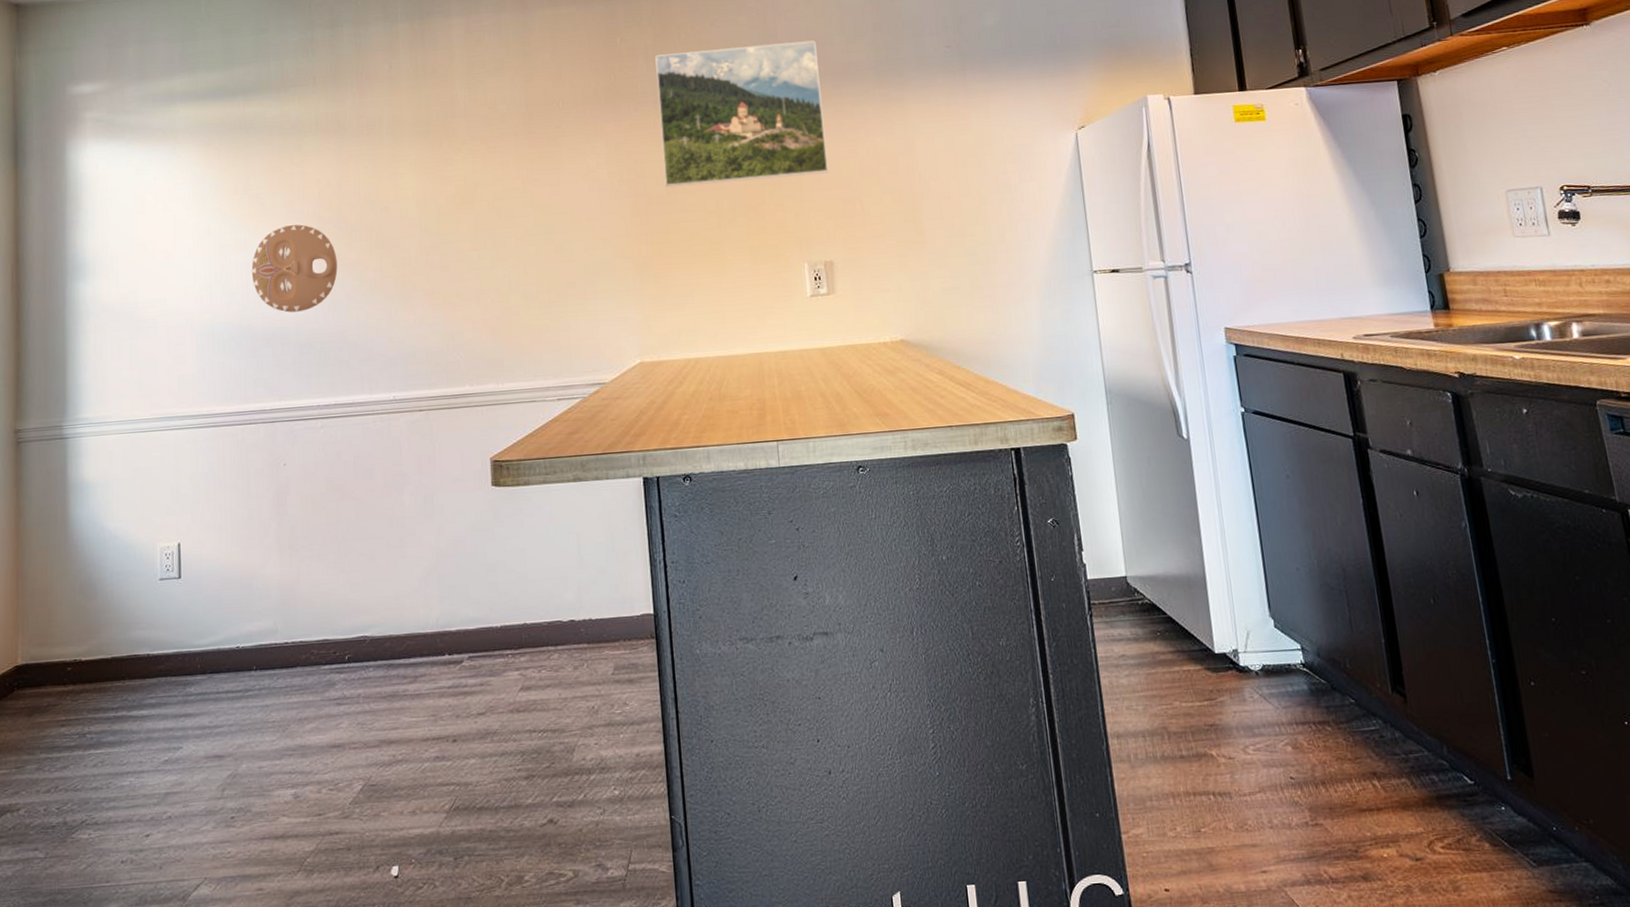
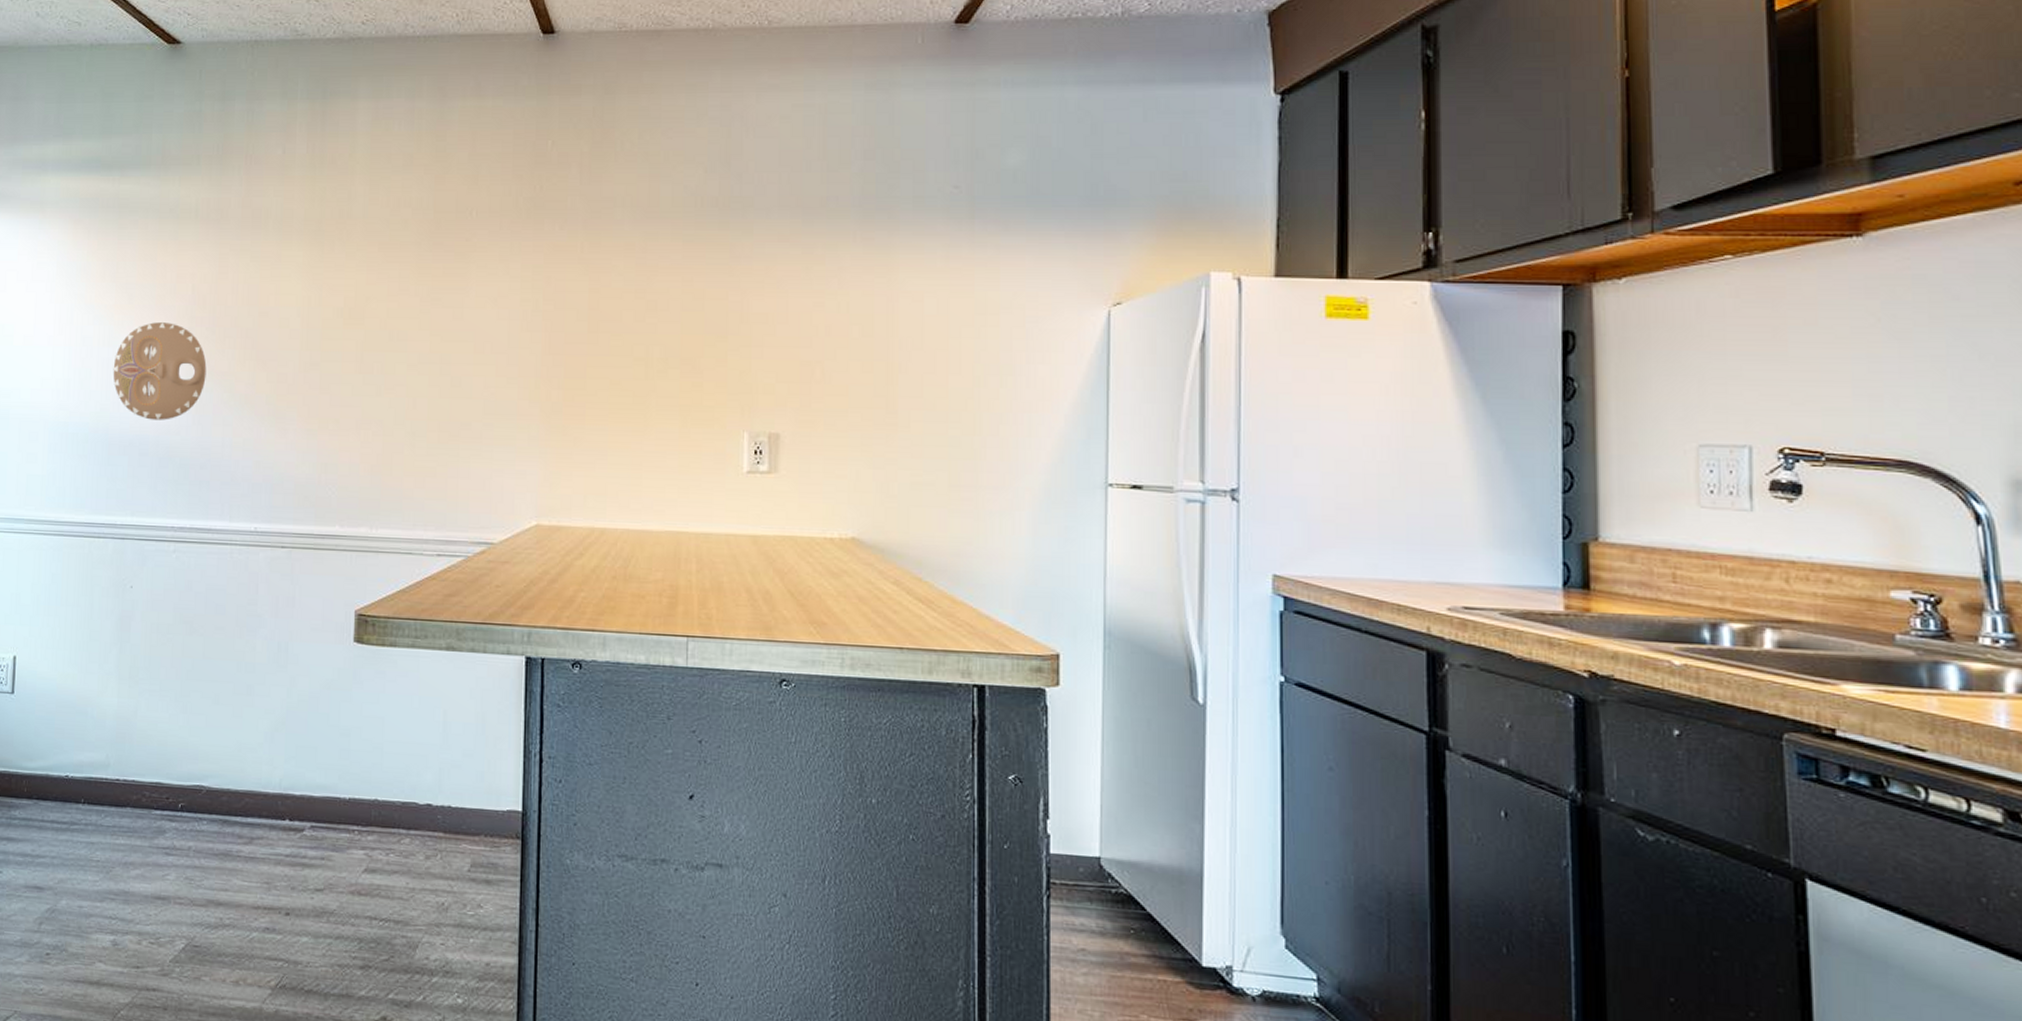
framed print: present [655,40,829,188] -> none [588,164,789,327]

